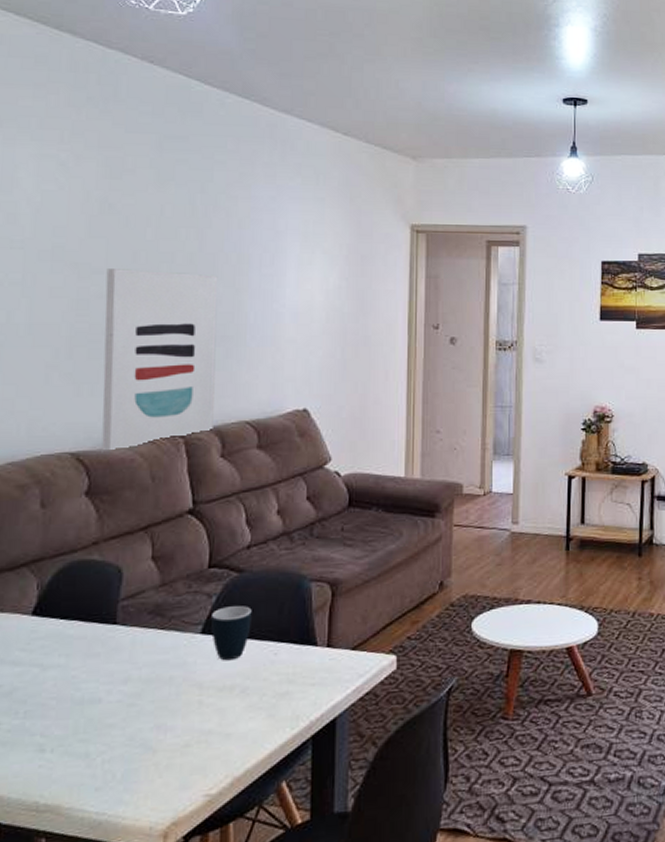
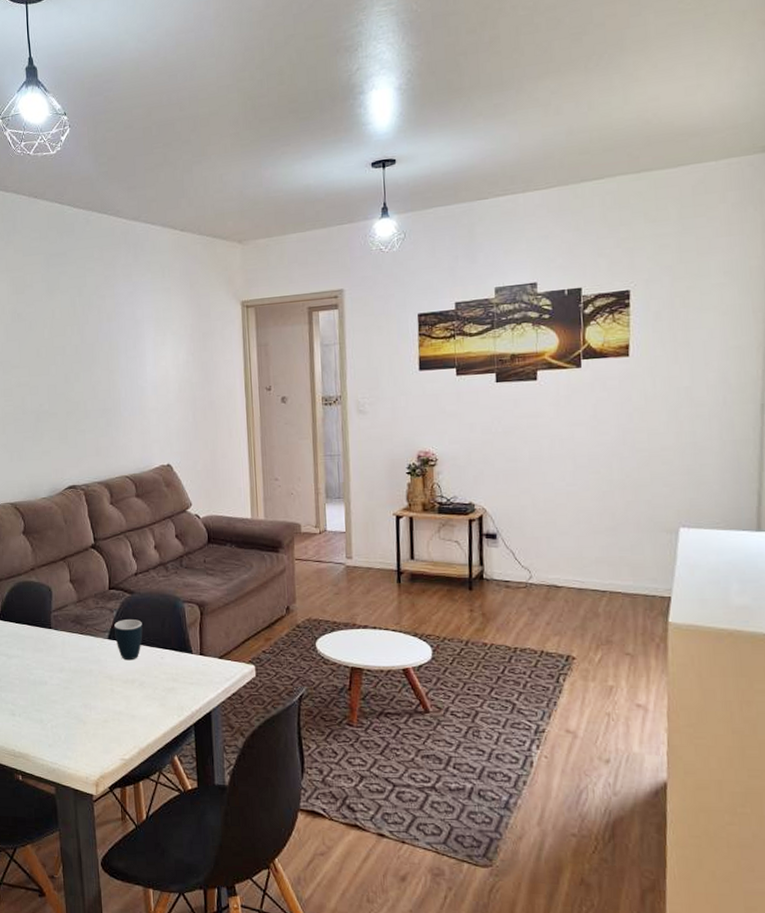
wall art: present [101,269,218,453] -> none [21,361,103,503]

